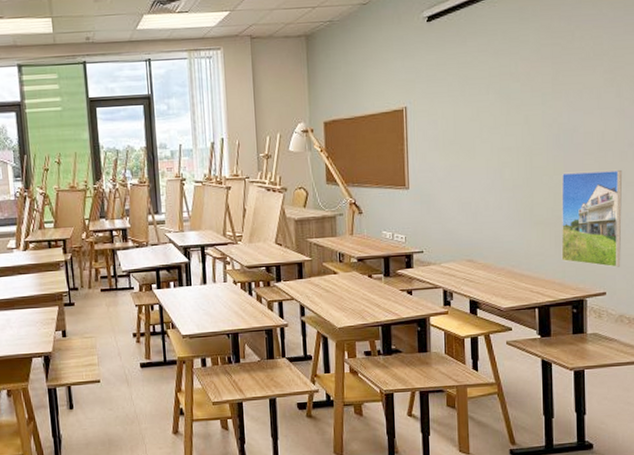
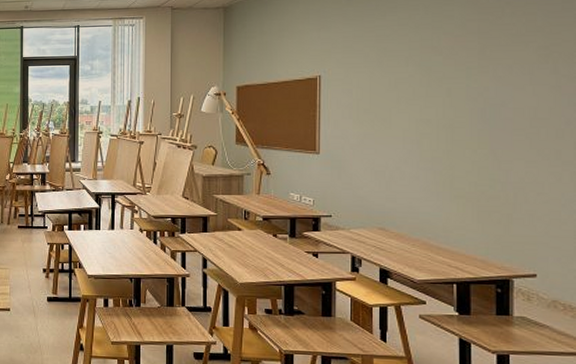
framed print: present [561,170,623,268] -> none [485,147,558,249]

